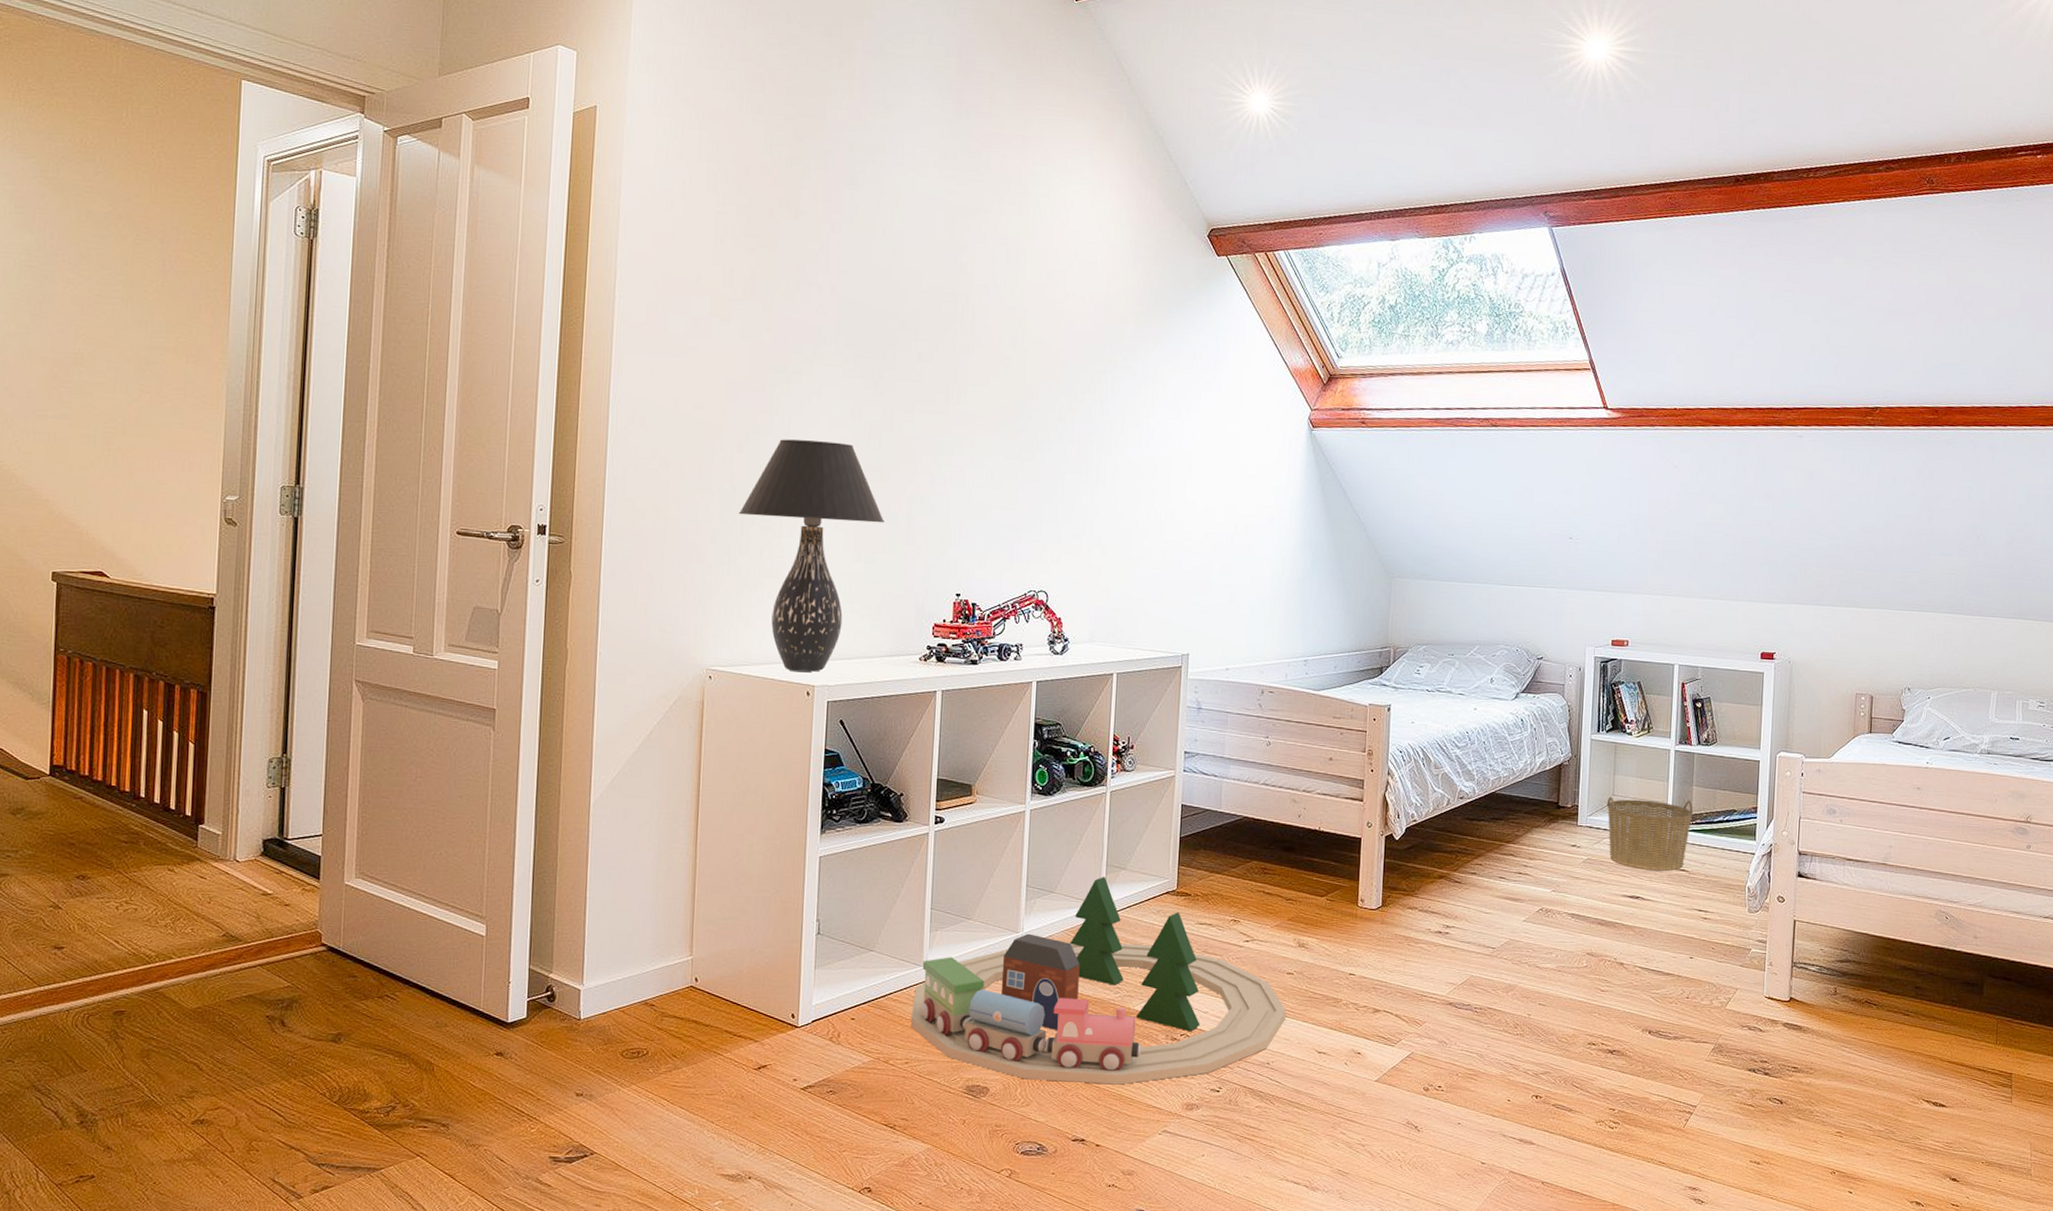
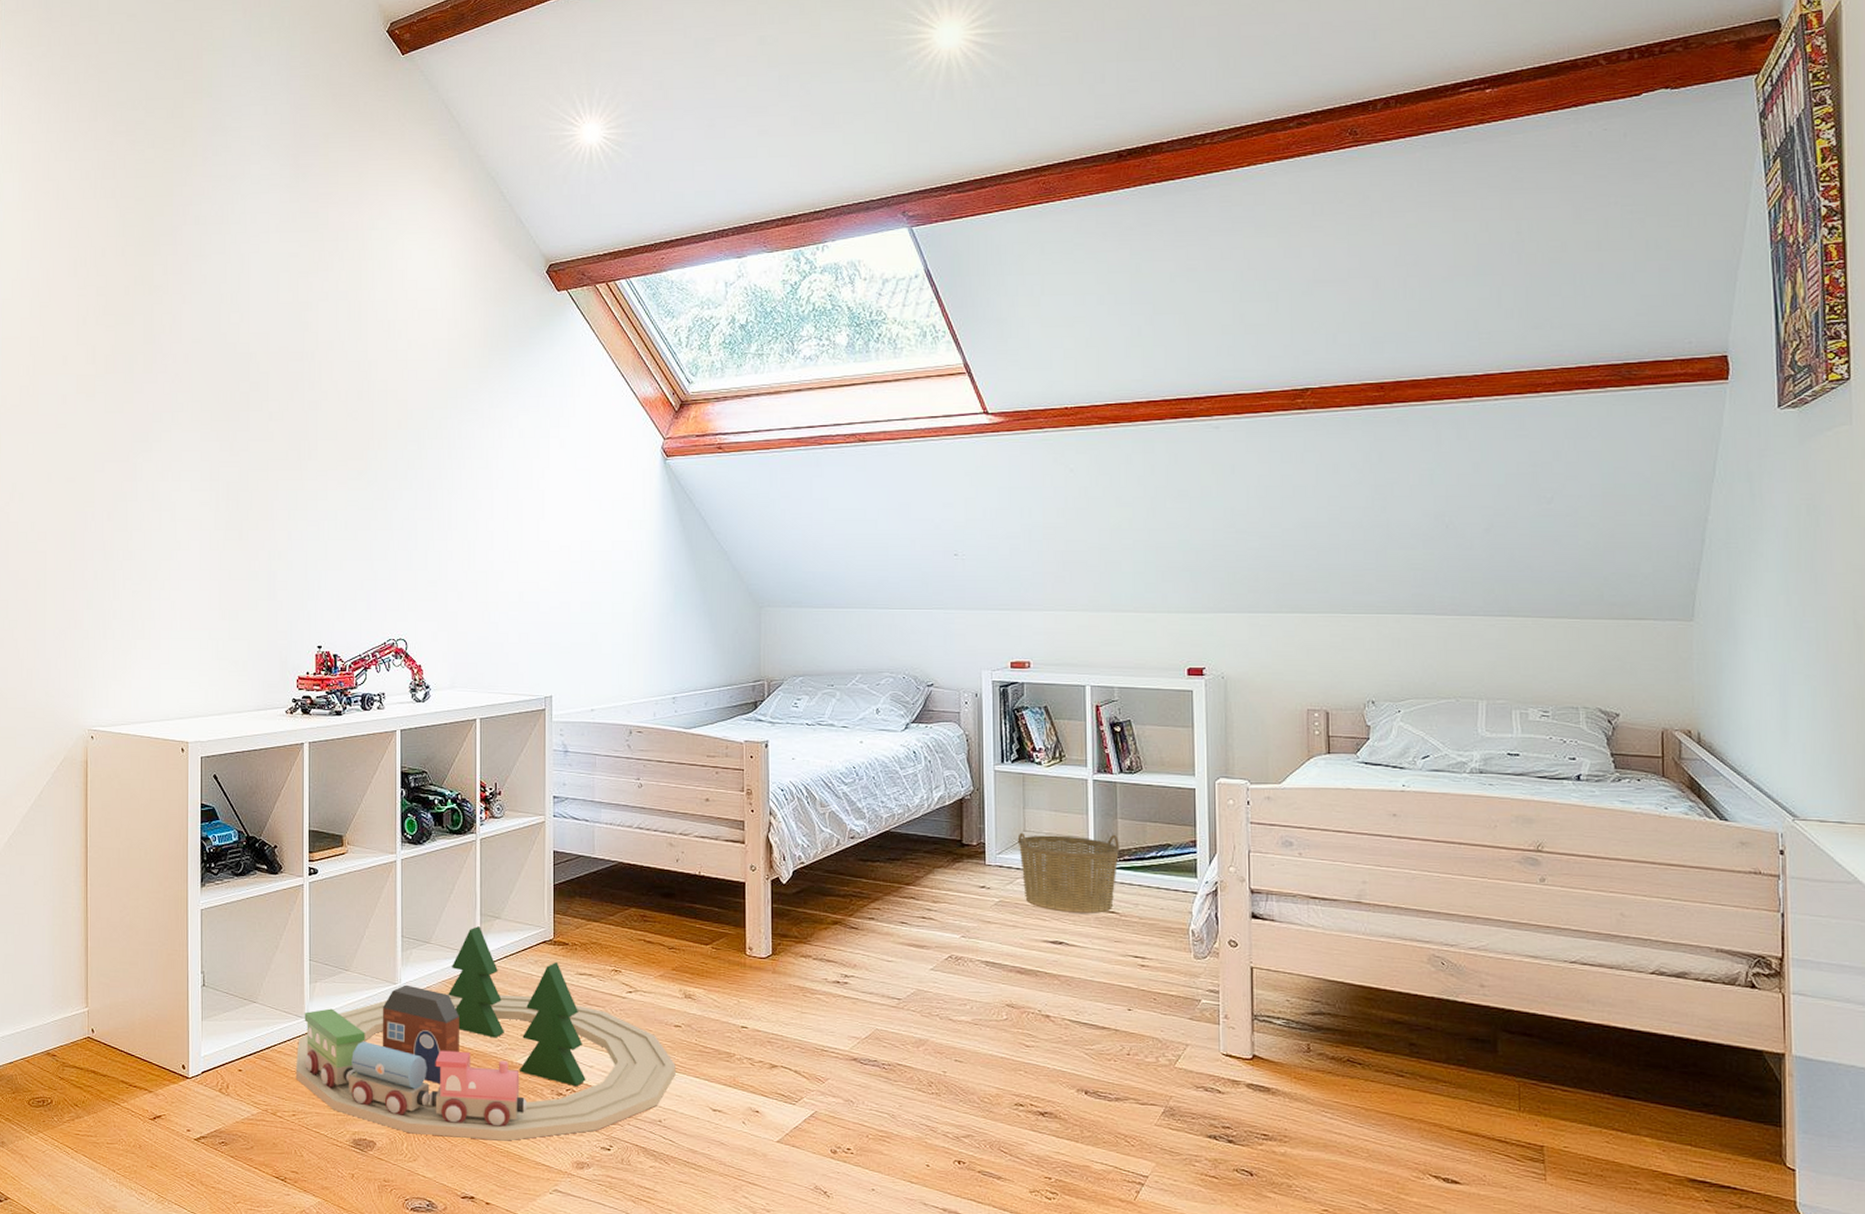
table lamp: present [738,439,885,672] -> none [110,505,246,728]

